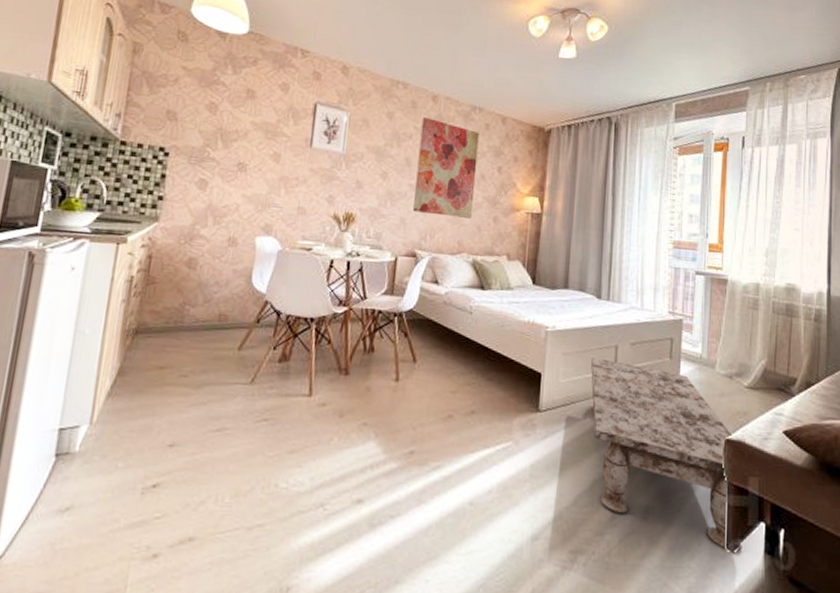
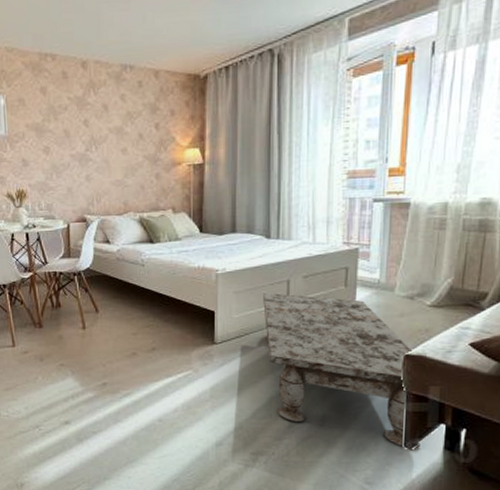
wall art: present [413,116,480,218] -> none [74,85,135,181]

